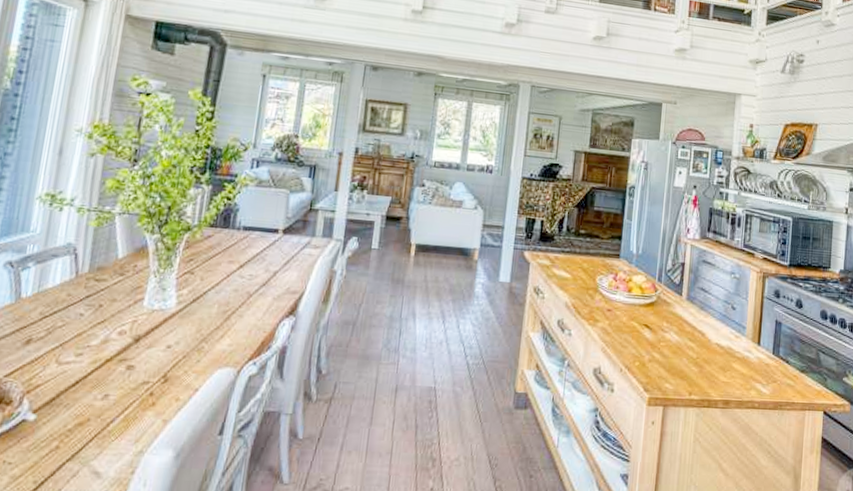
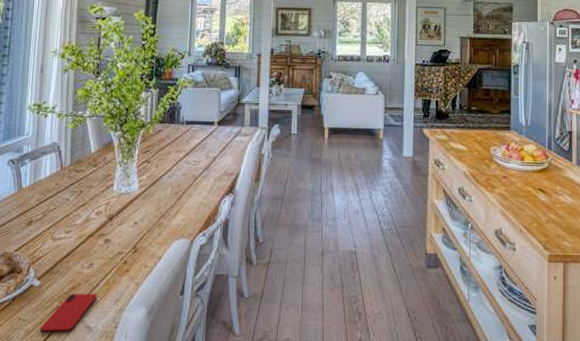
smartphone: none [30,431,111,480] -> present [40,293,97,333]

